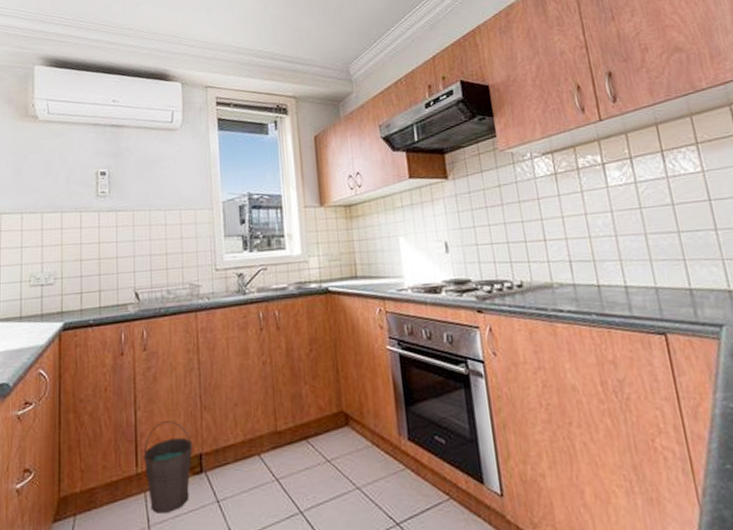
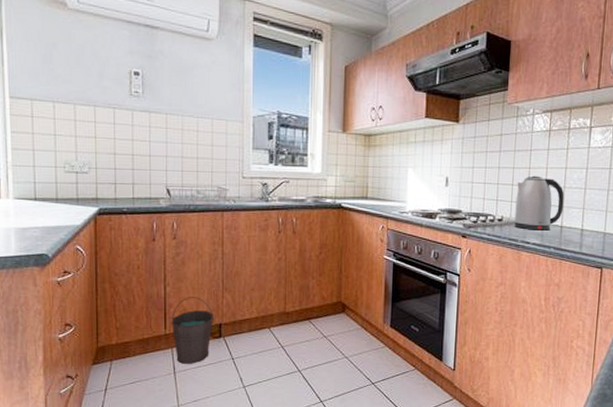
kettle: none [530,227,596,295] -> present [514,175,564,231]

